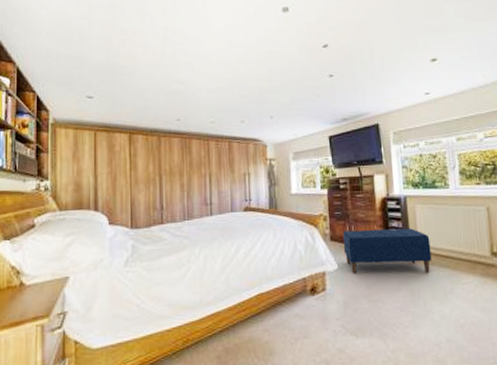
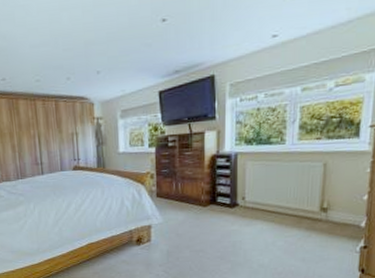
bench: present [342,228,432,274] -> none [168,185,258,228]

